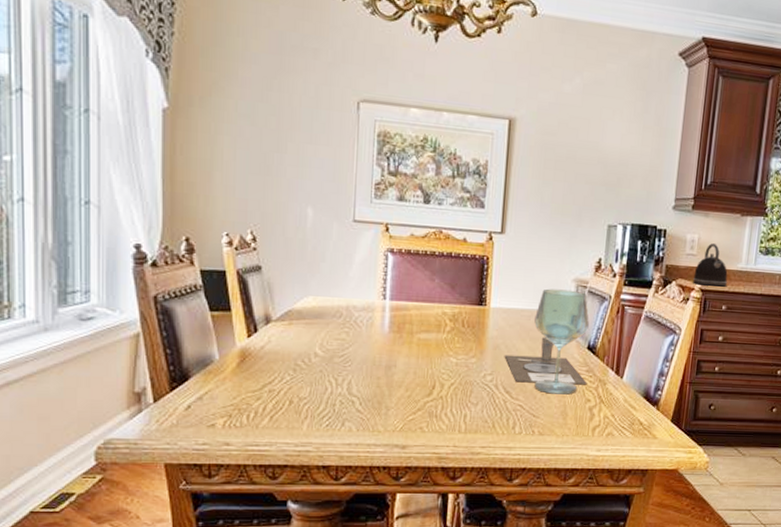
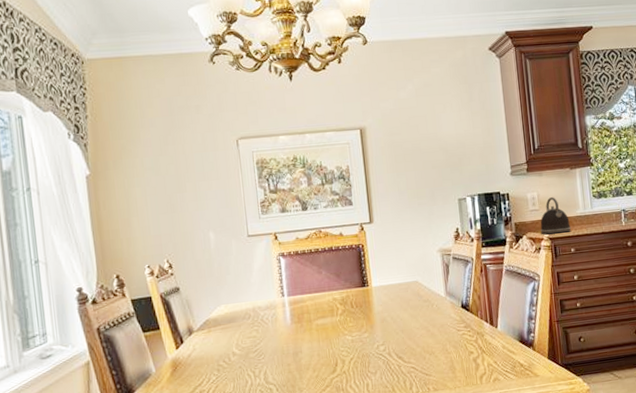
place setting: present [504,337,587,384] -> none [391,304,467,347]
wine glass: present [534,288,590,395] -> none [411,259,459,353]

